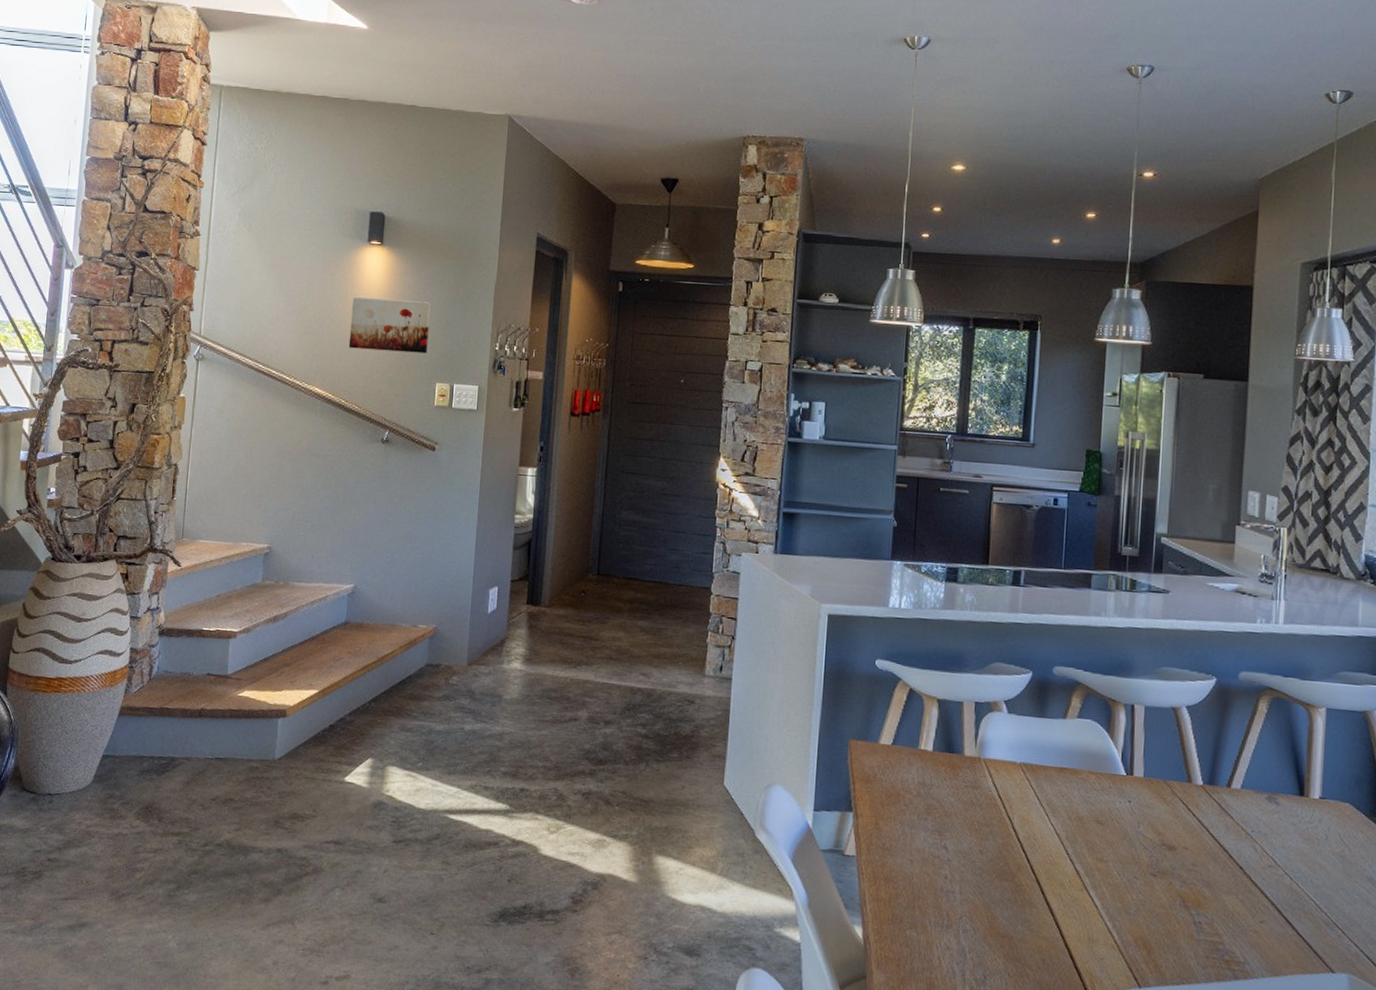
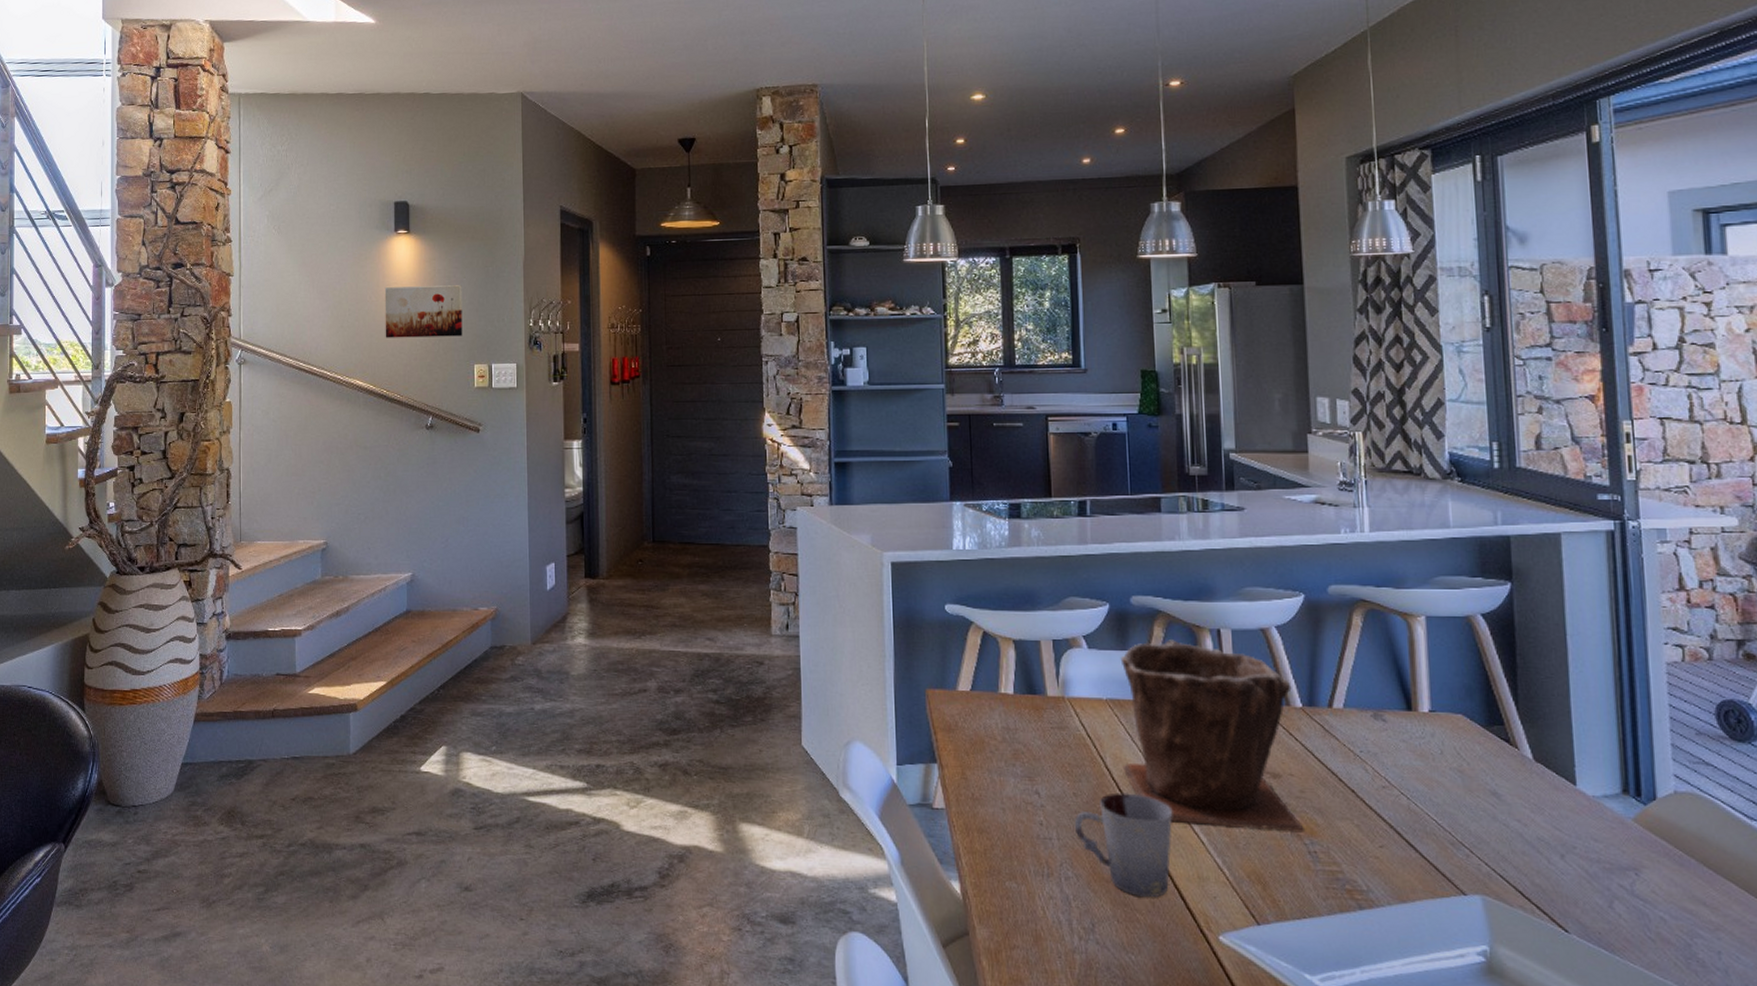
cup: none [977,853,1071,956] -> present [1074,792,1173,898]
plant pot: none [1028,711,1195,903] -> present [1120,640,1304,831]

